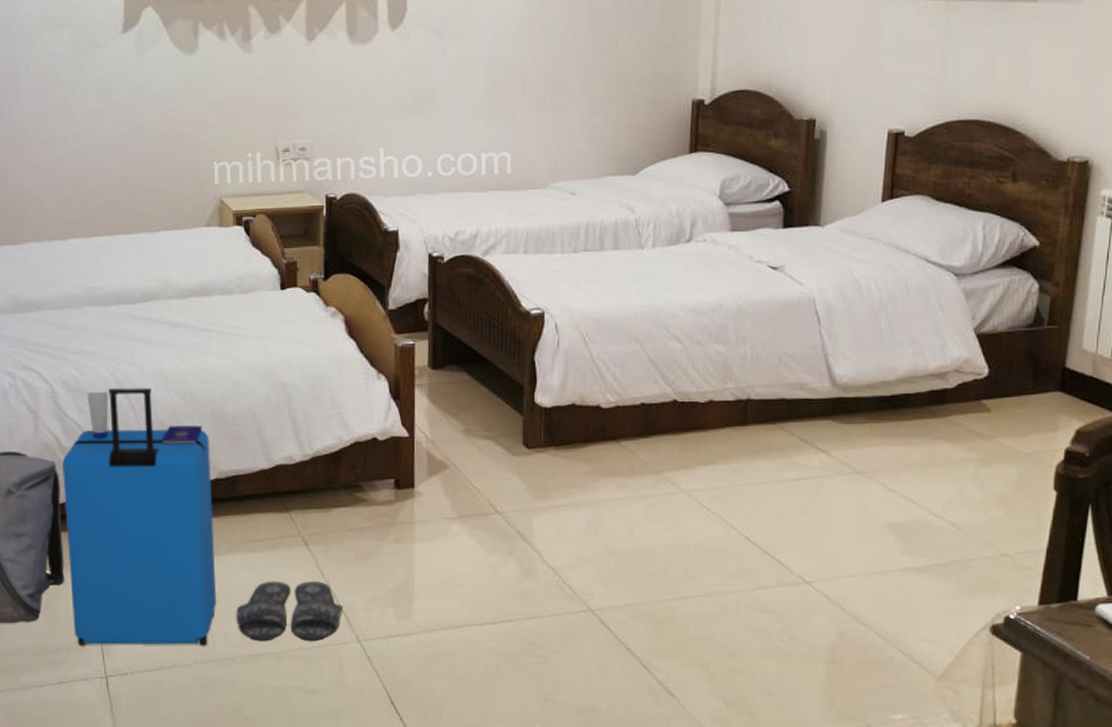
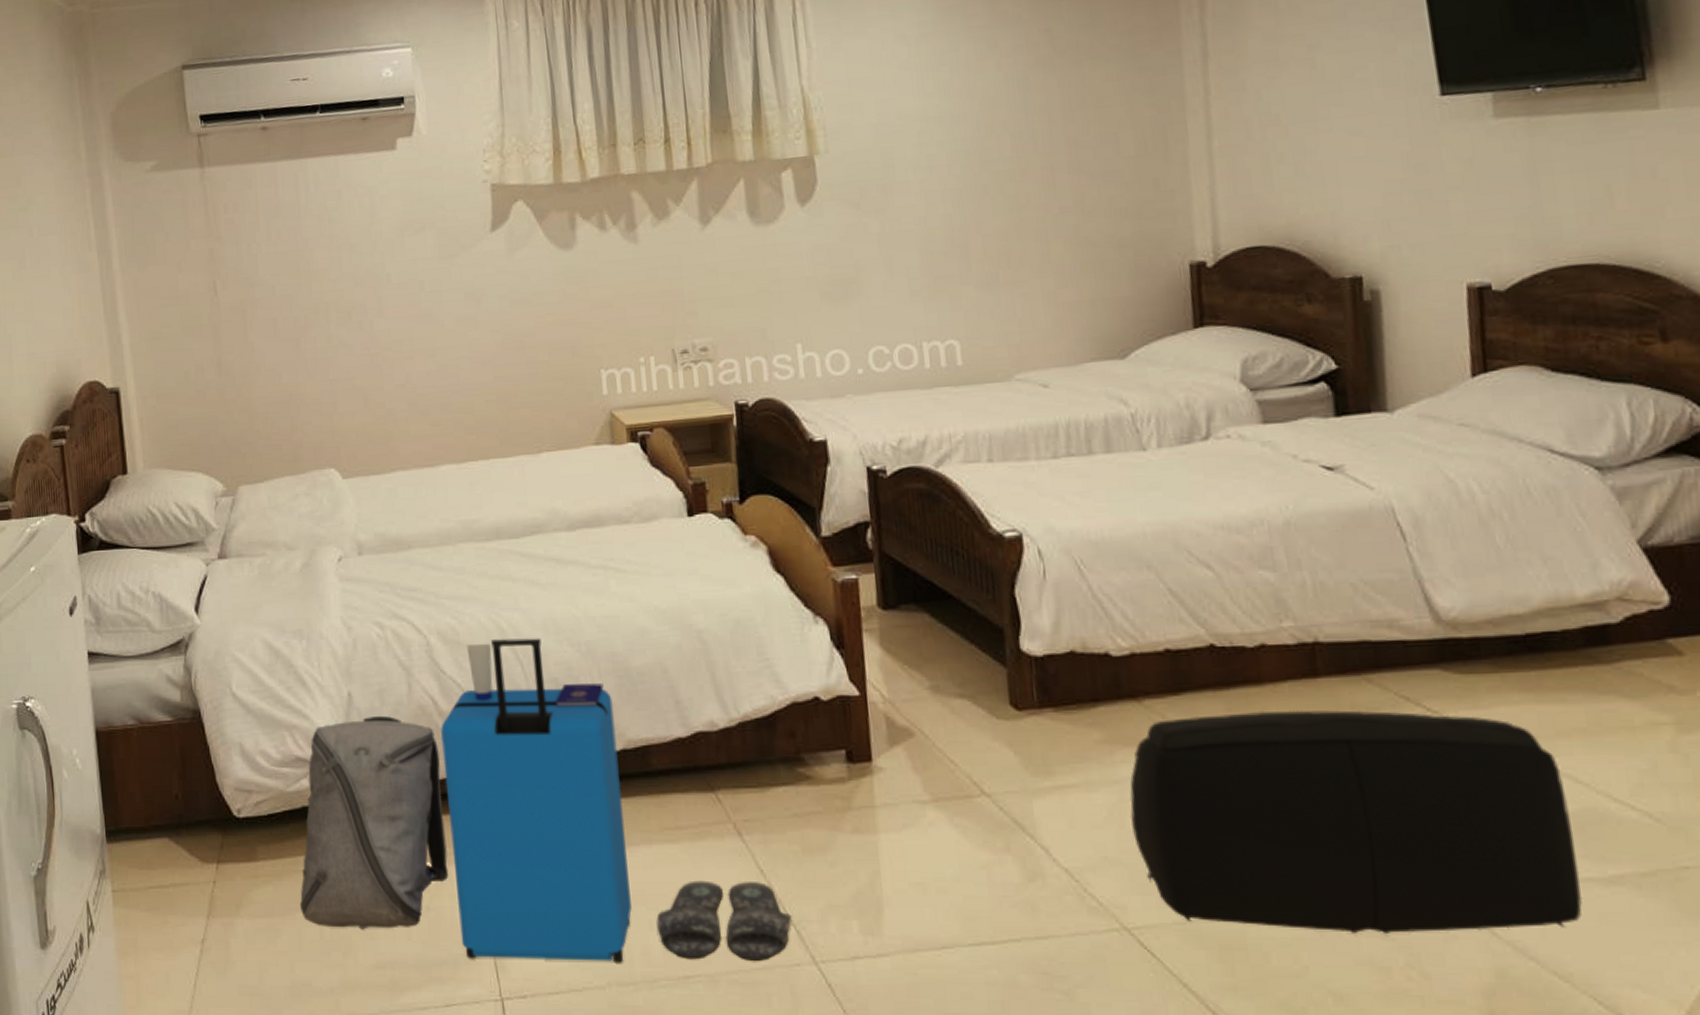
duffel bag: none [603,449,903,609] -> present [1129,709,1583,933]

